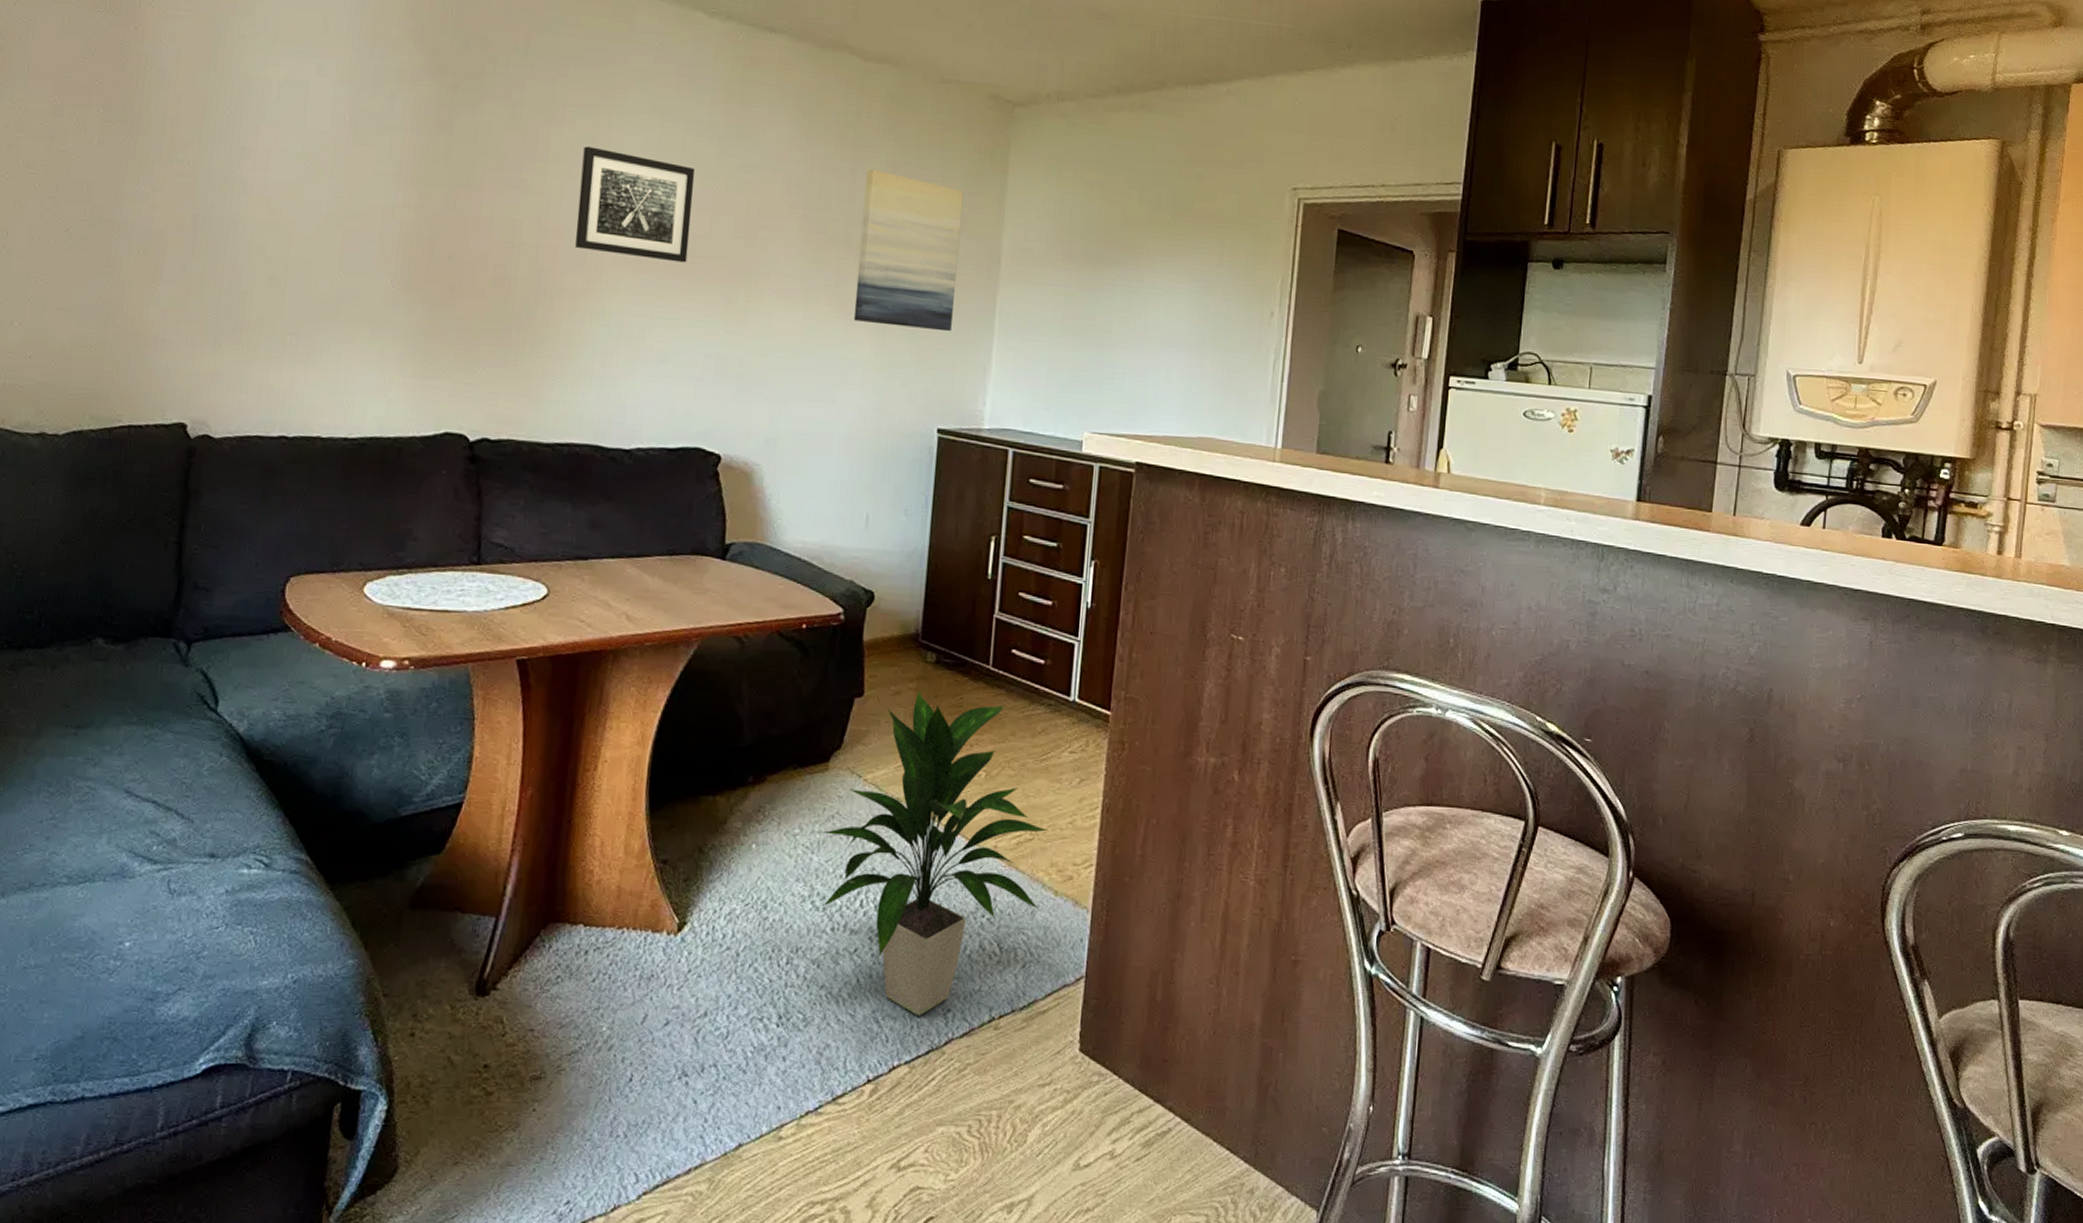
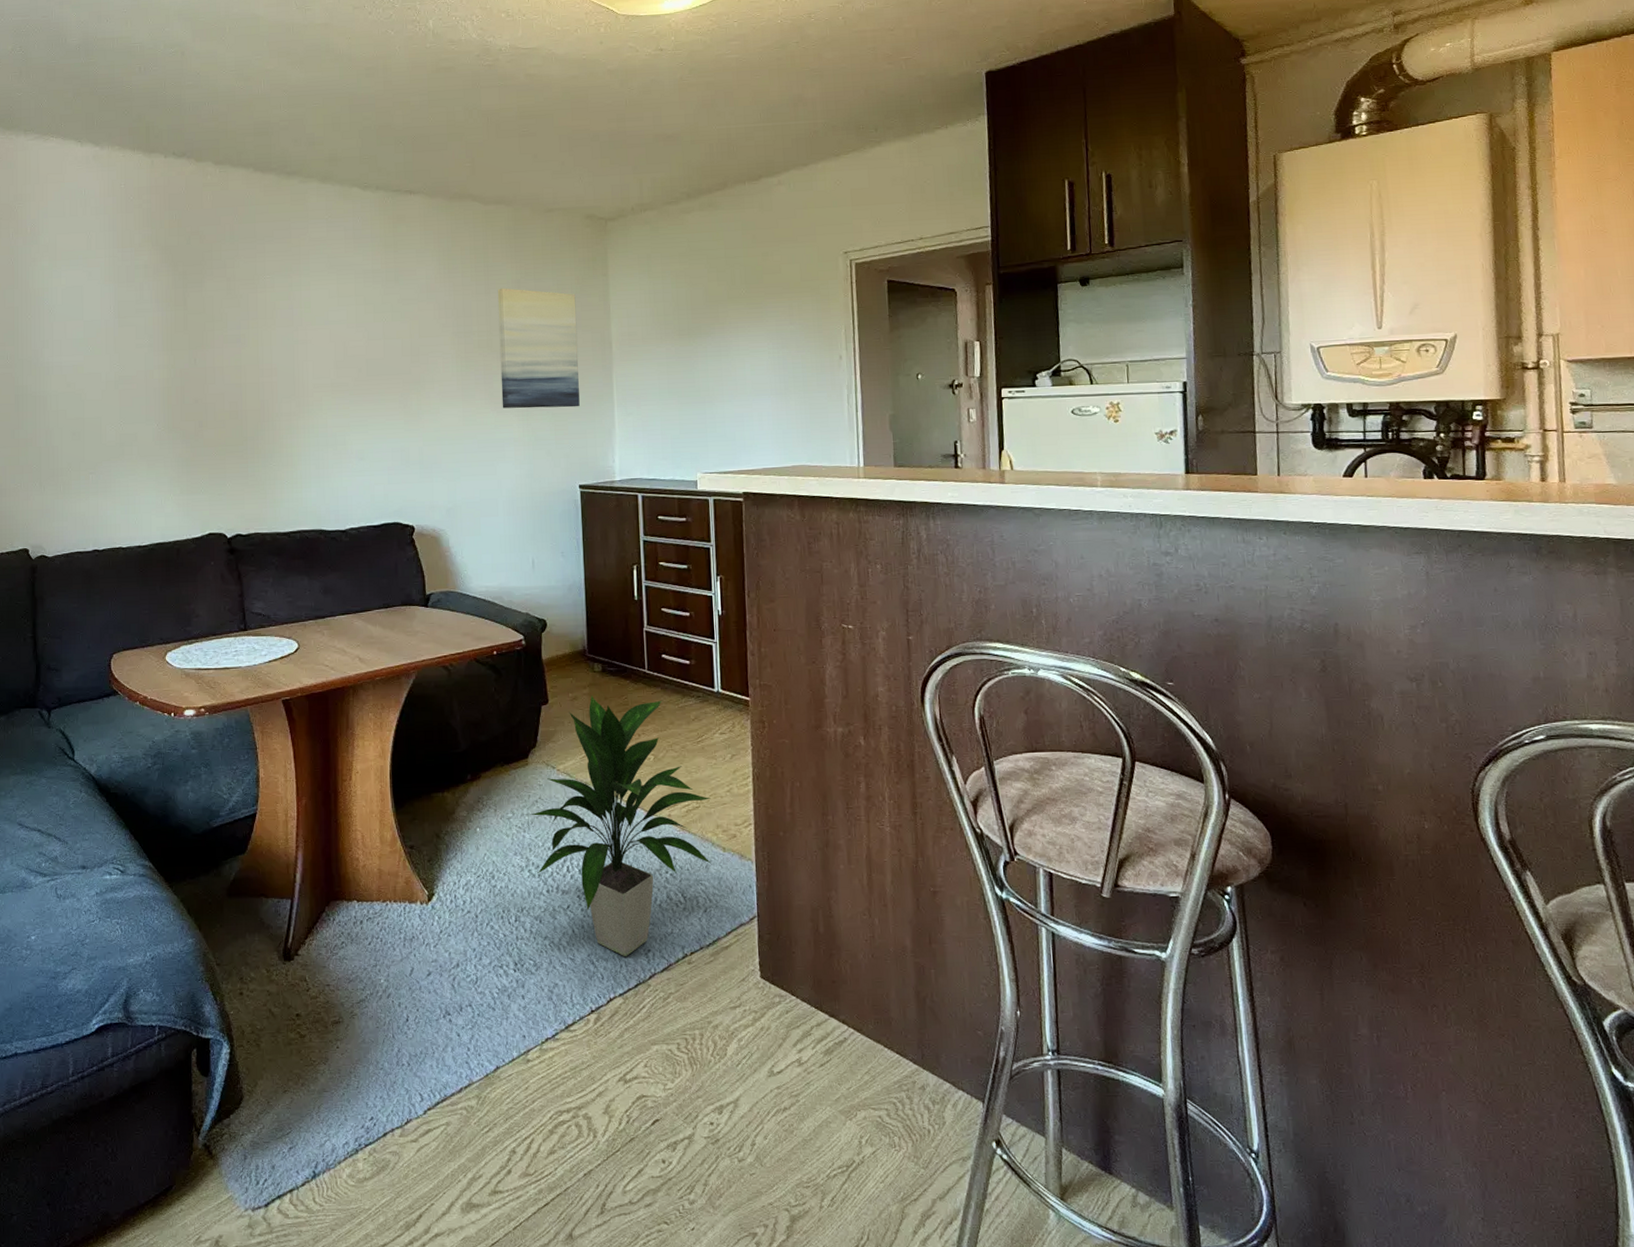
wall art: present [575,146,695,263] -> none [283,302,370,382]

